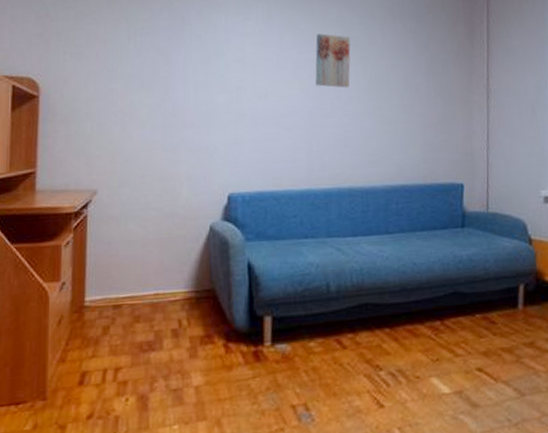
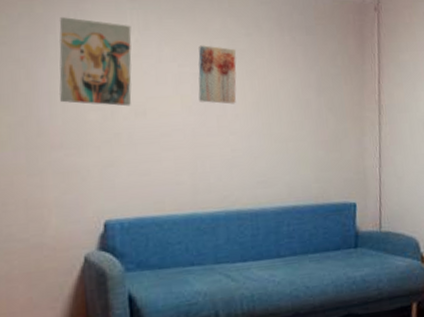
wall art: none [193,10,256,90] -> present [59,17,132,107]

